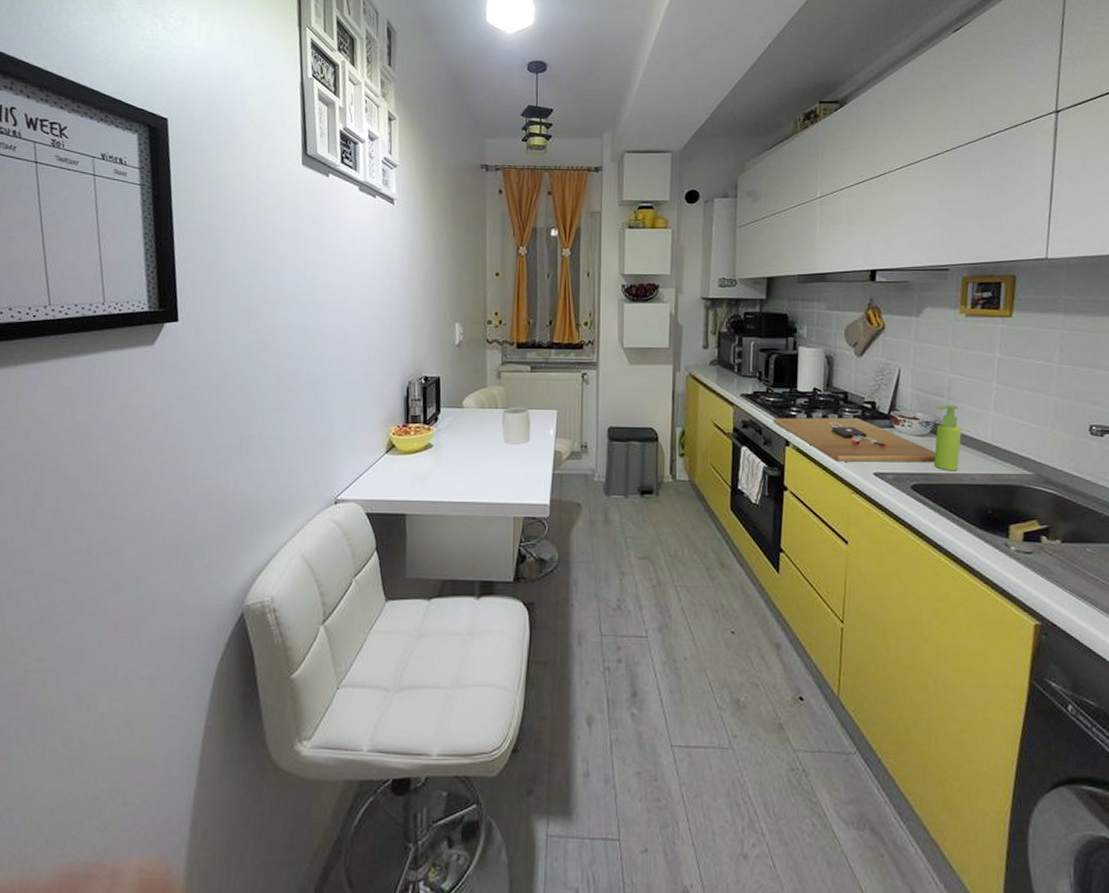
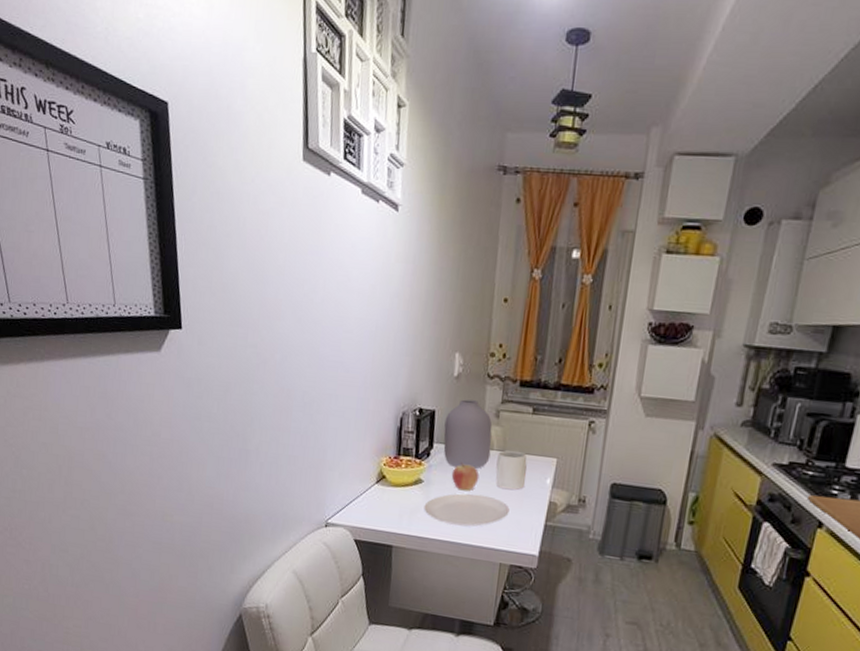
plate: none [435,452,518,486] -> present [424,493,510,528]
vase: none [449,364,496,428] -> present [443,399,493,469]
fruit: none [460,423,487,450] -> present [451,462,479,491]

